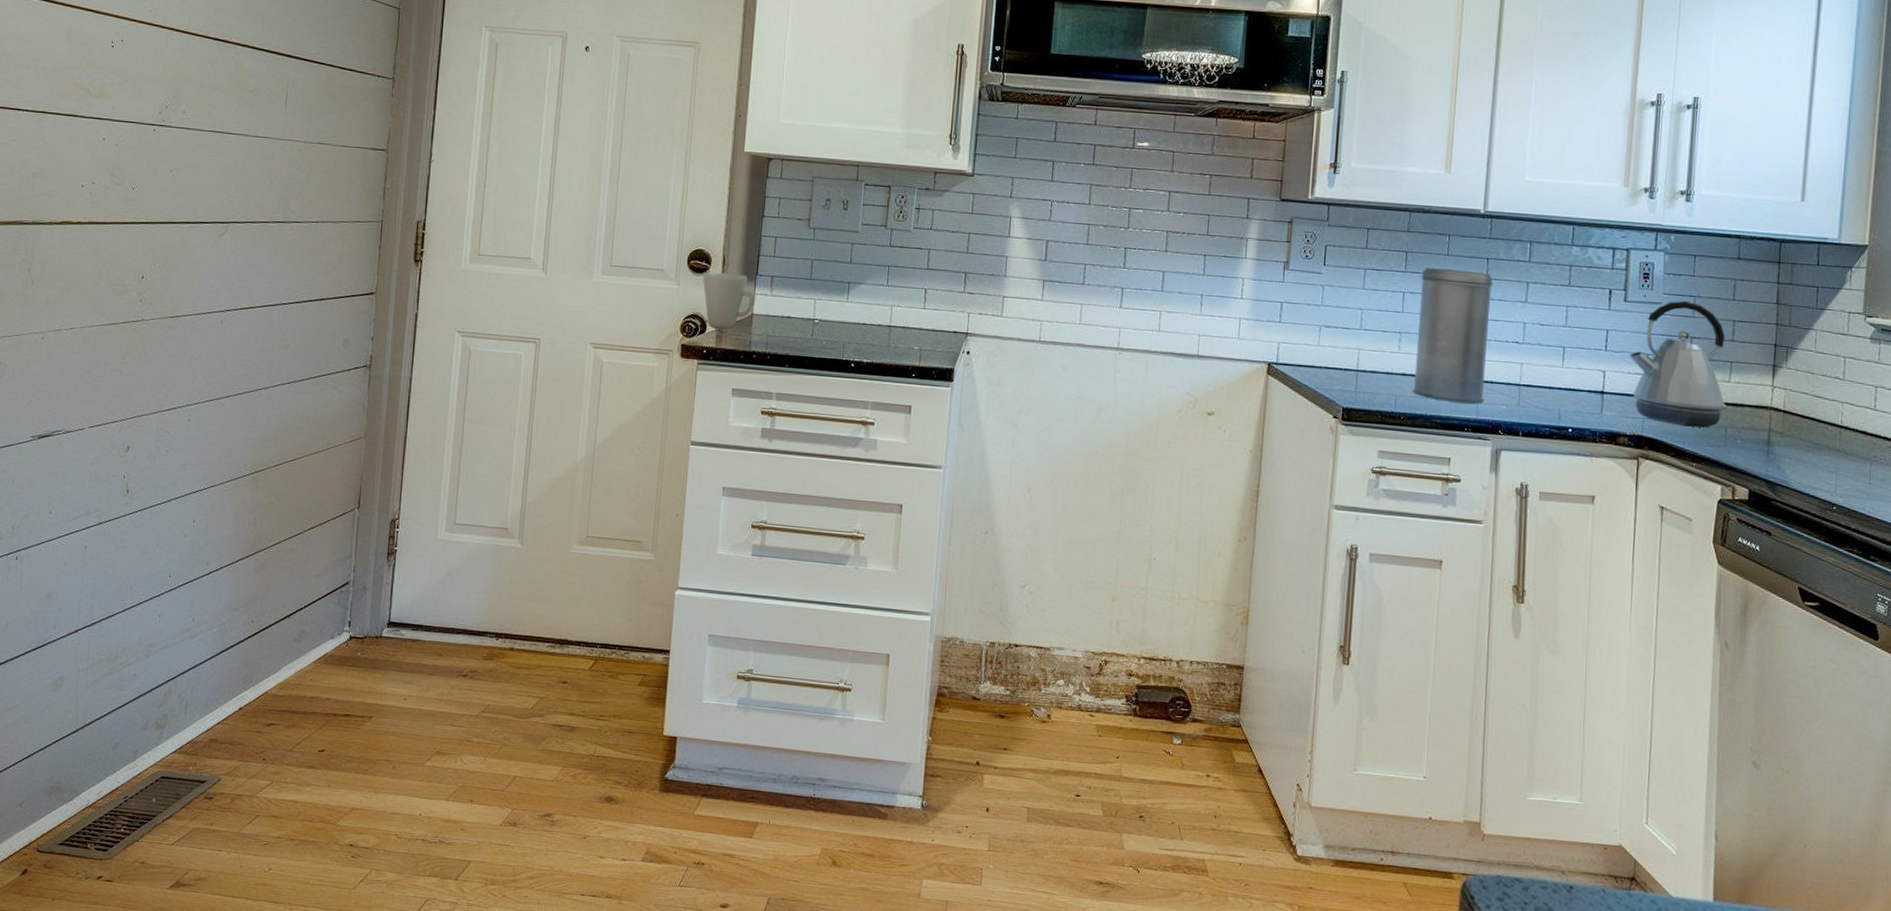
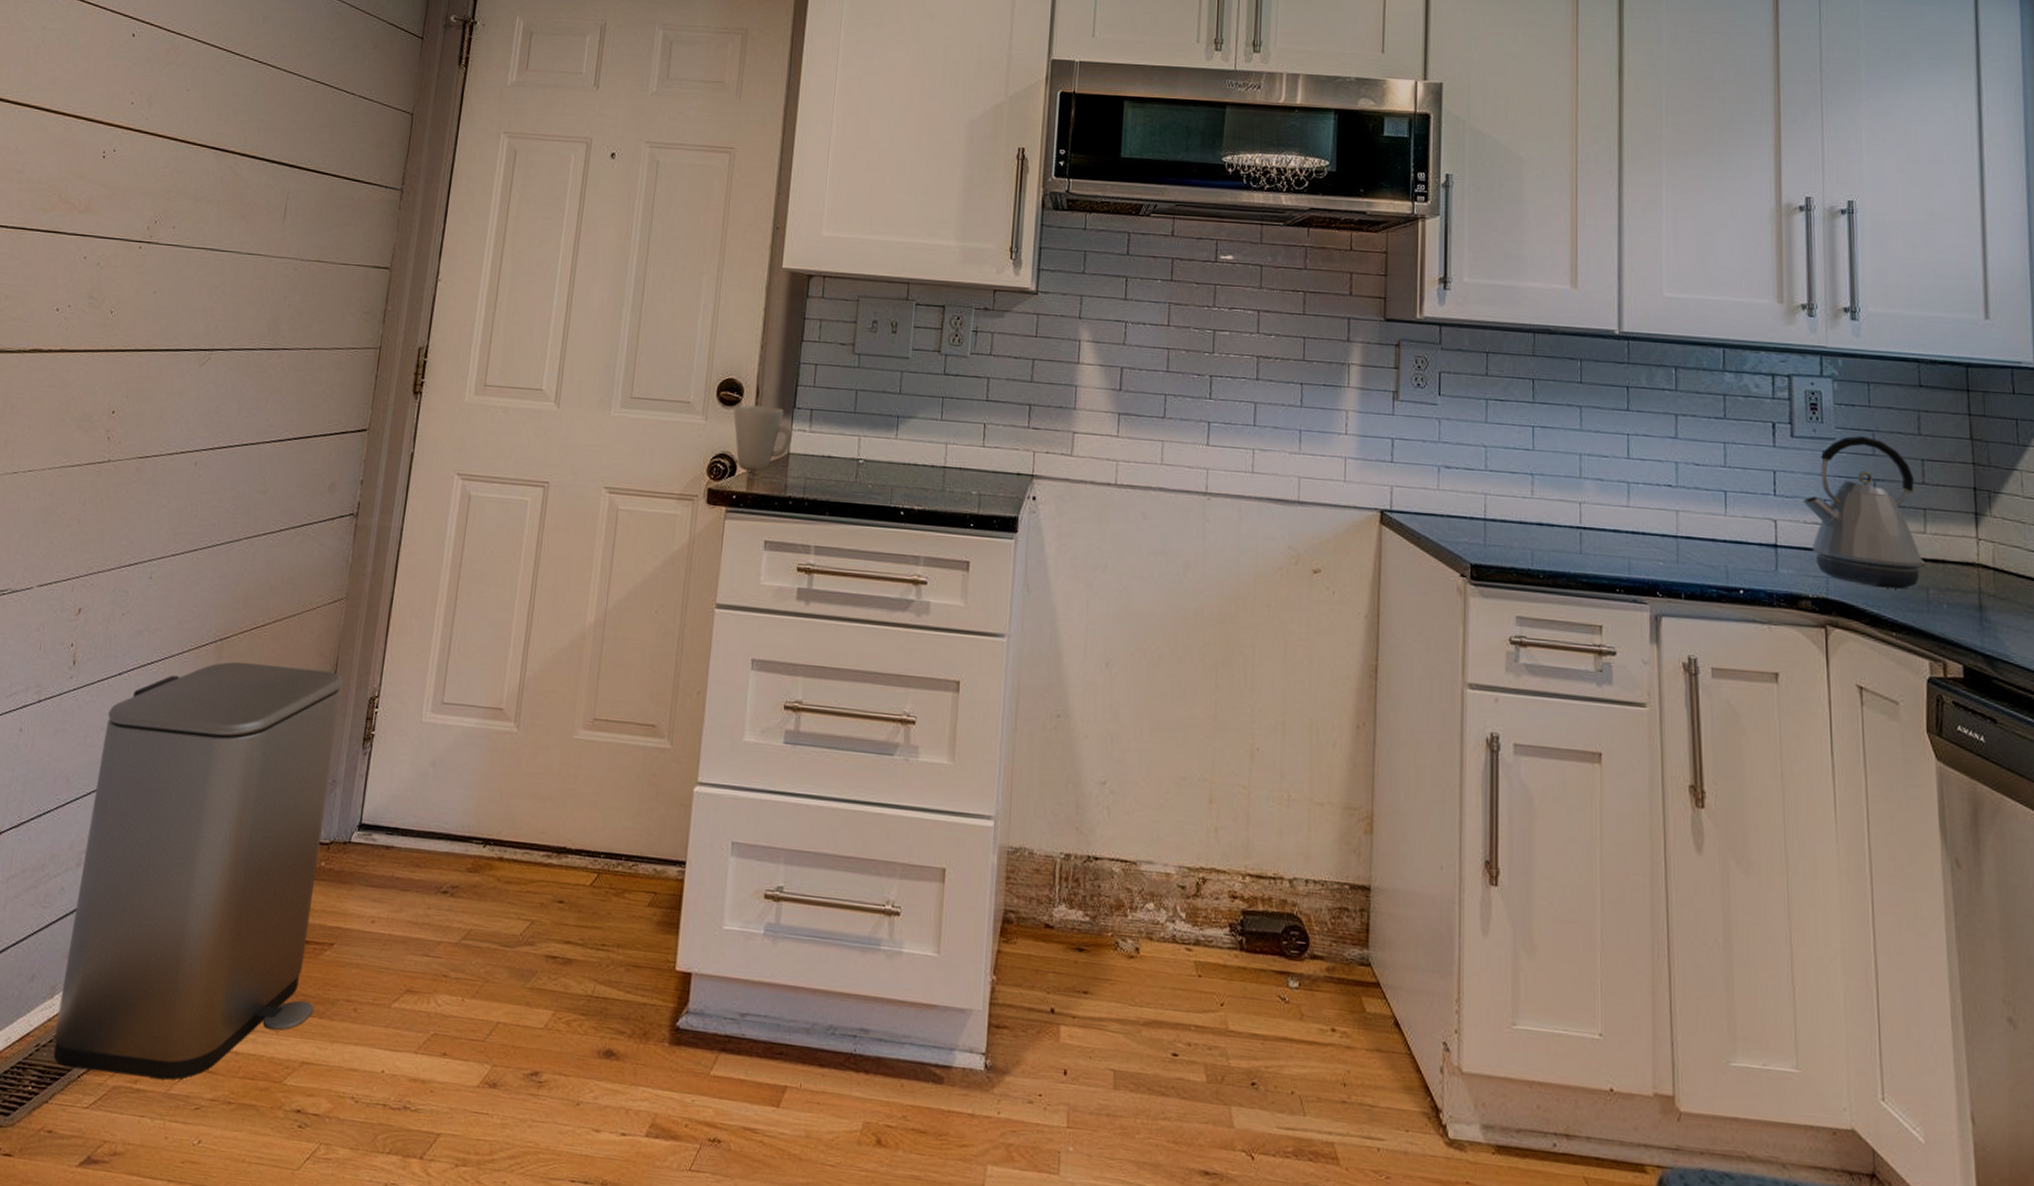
pedal bin: none [139,490,367,823] -> present [53,662,344,1080]
canister: present [1412,268,1493,404] -> none [1551,397,1637,560]

